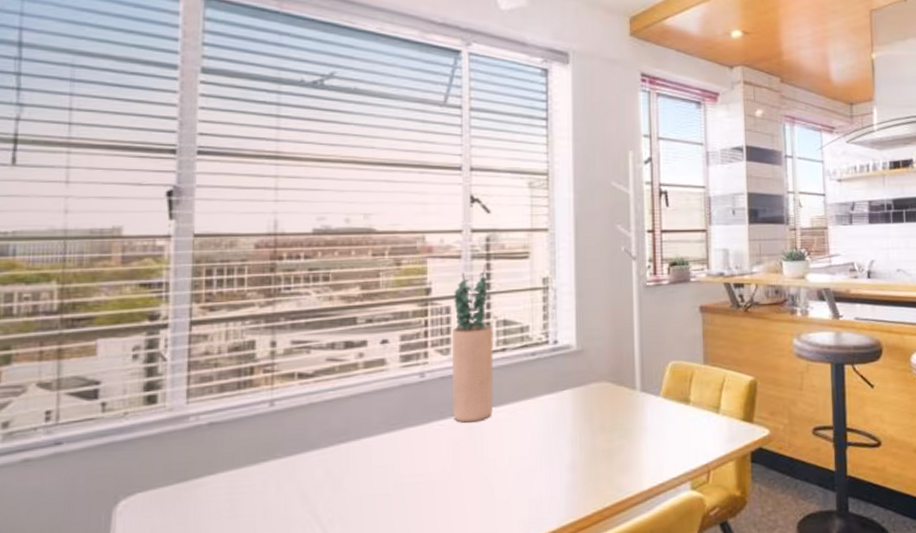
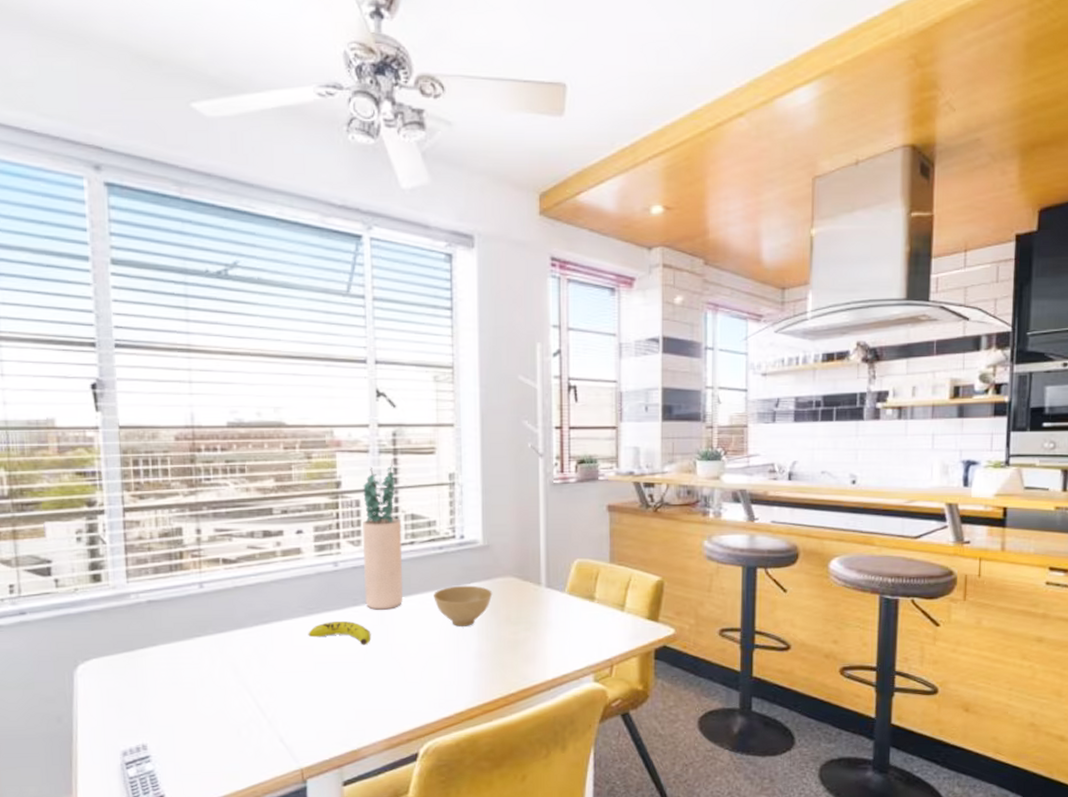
fruit: none [388,436,458,462] -> present [308,621,371,645]
bowl: none [525,392,587,437] -> present [433,585,493,627]

